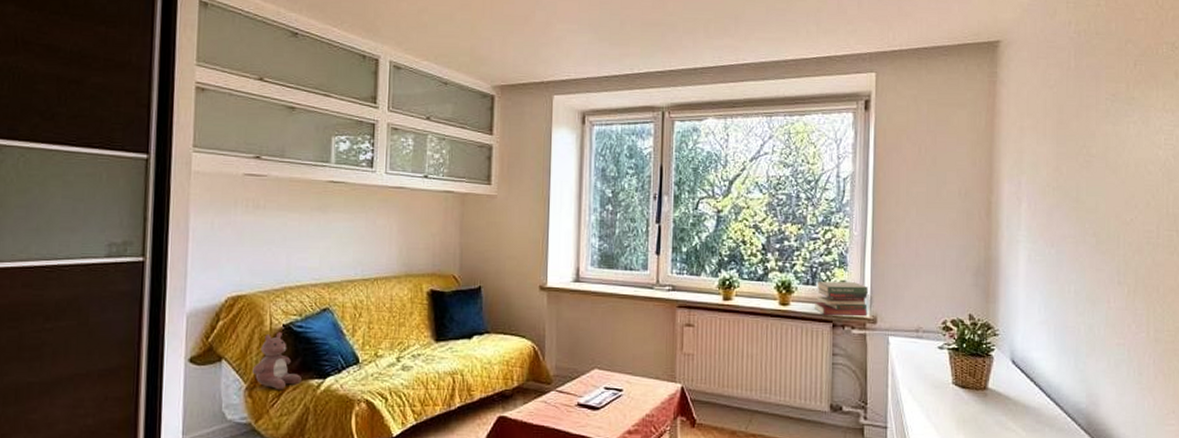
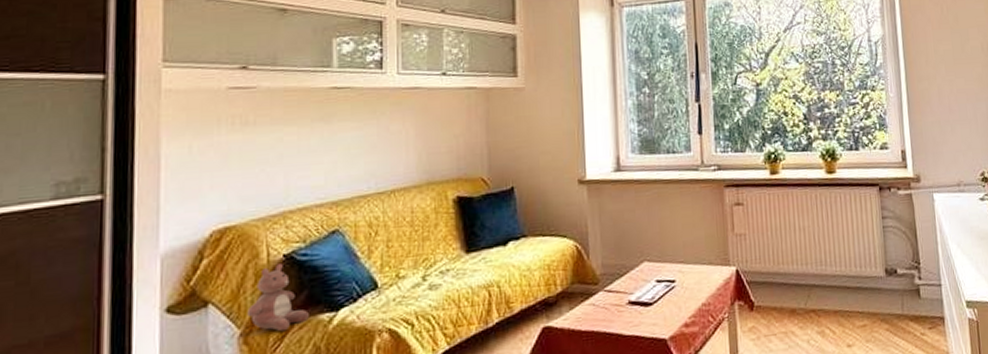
books: present [815,281,868,317] -> none [860,143,911,180]

